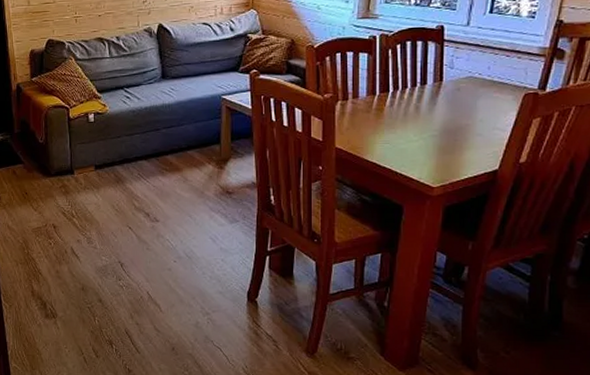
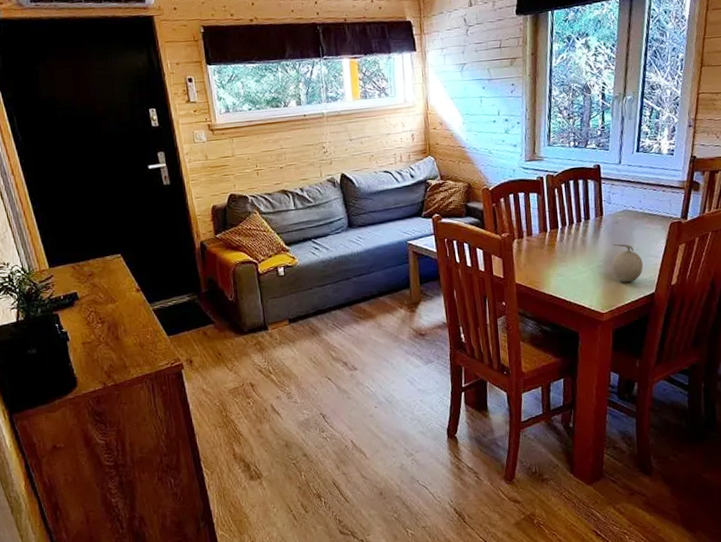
fruit: none [449,112,486,156] -> present [612,244,643,283]

